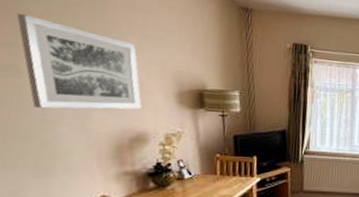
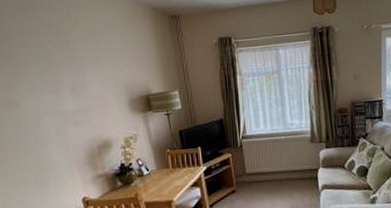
wall art: present [16,13,142,110] -> none [10,58,104,131]

